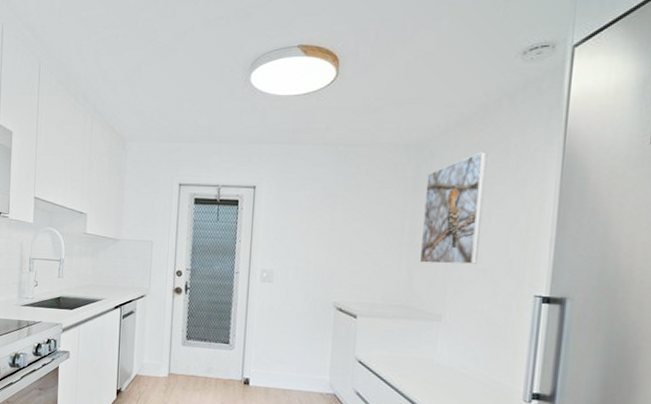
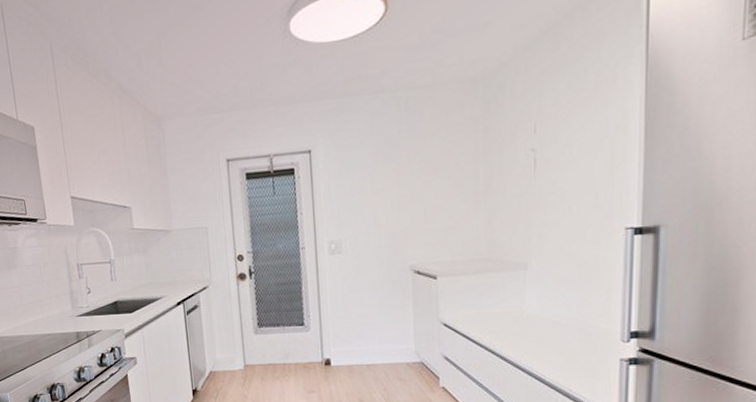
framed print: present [420,152,488,265] -> none [498,75,563,209]

